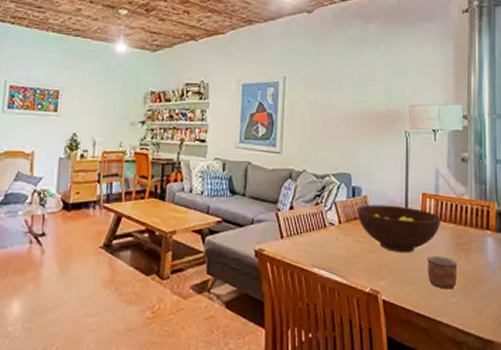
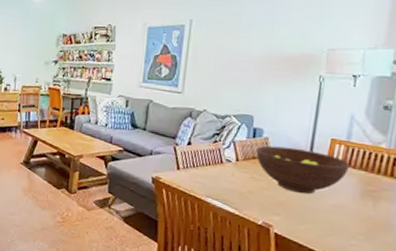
mug: present [427,256,457,289] -> none [326,199,362,232]

